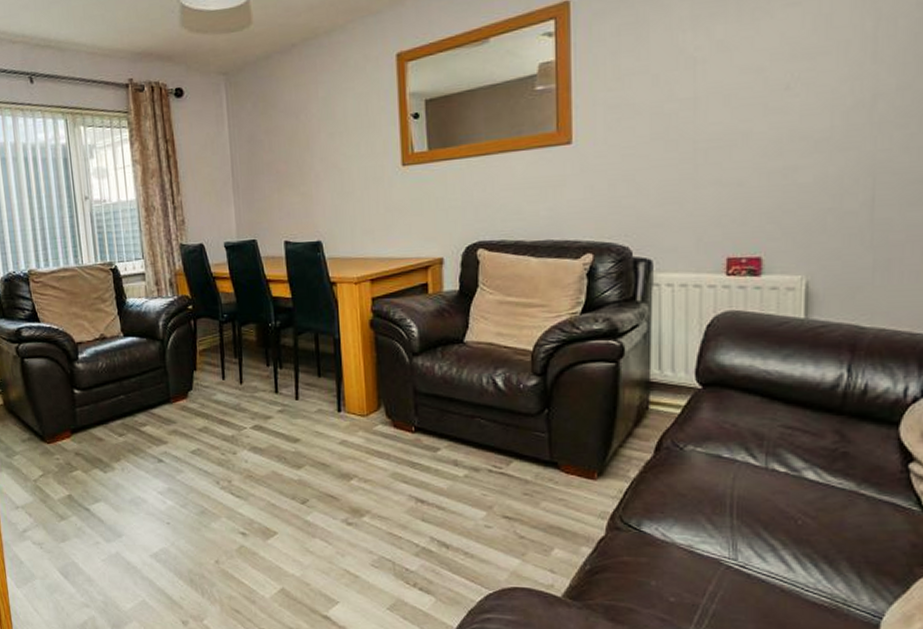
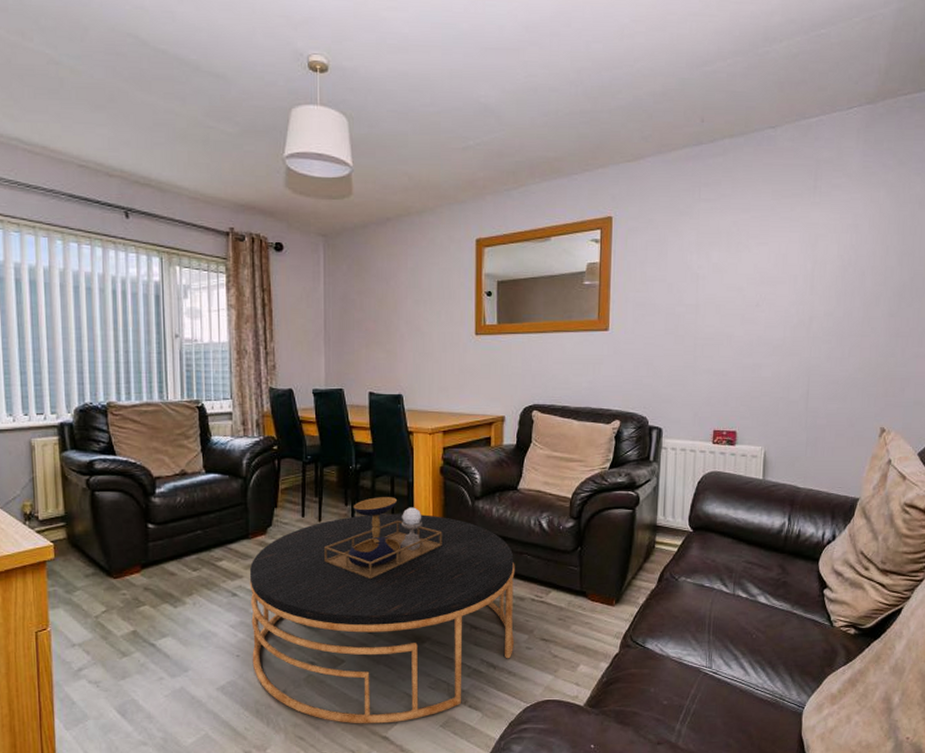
coffee table: none [173,356,469,602] -> present [249,497,515,724]

